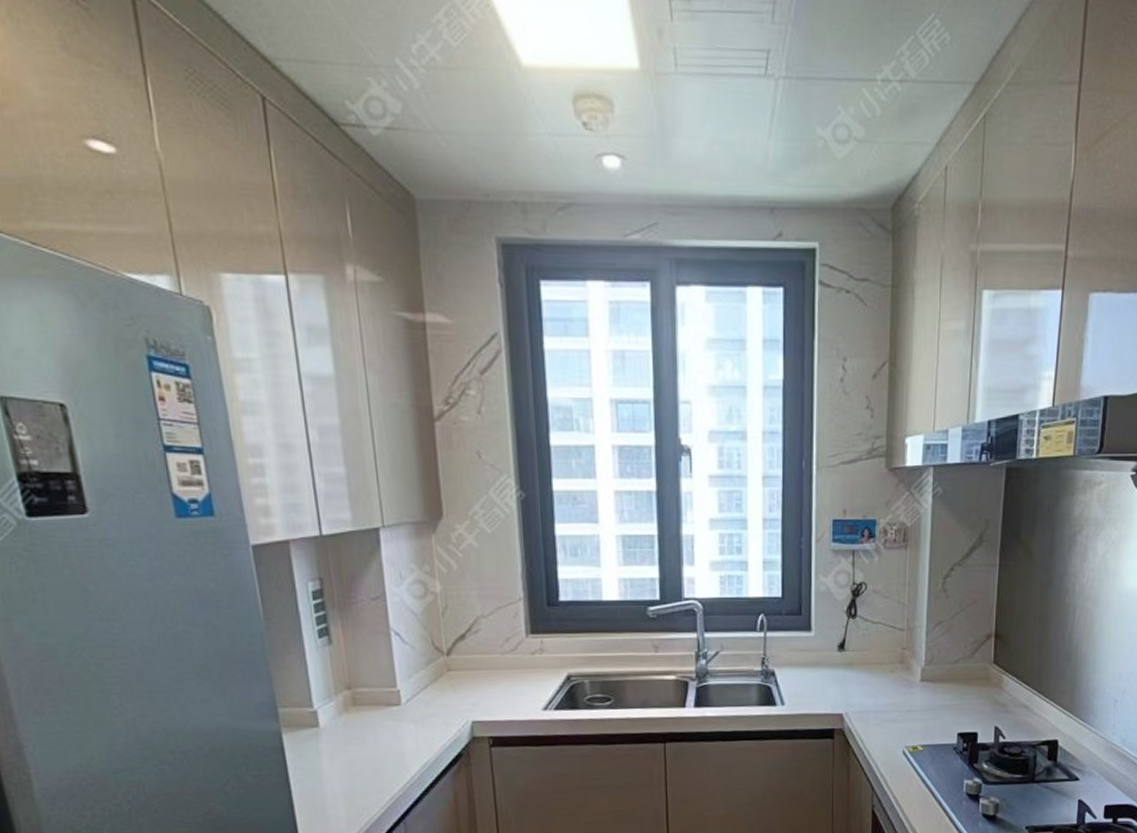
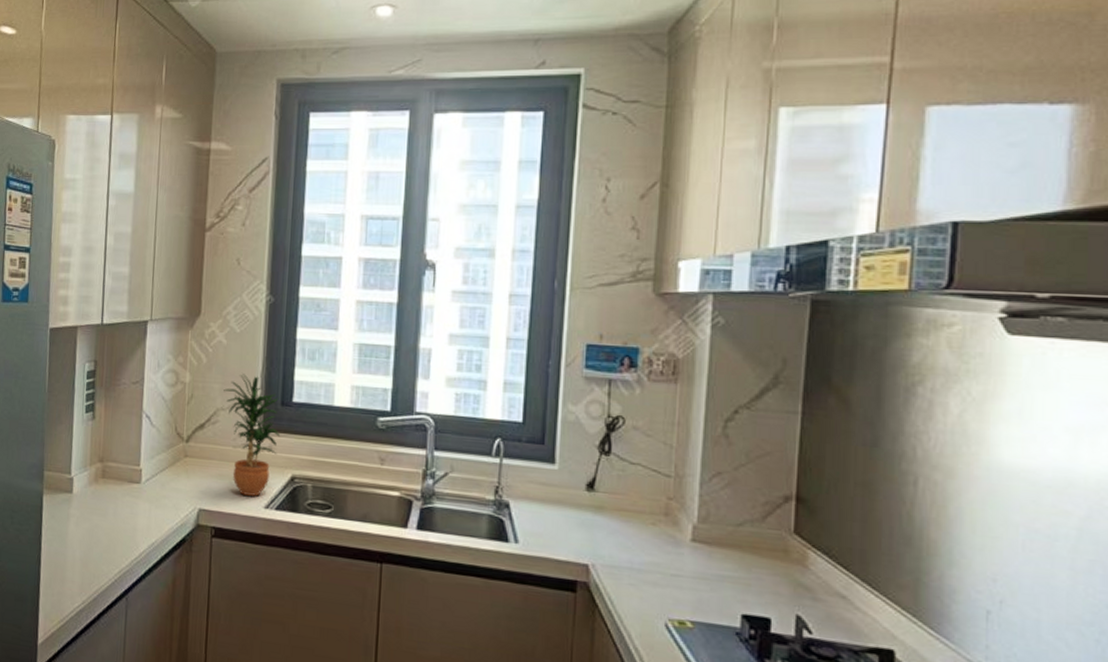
potted plant: none [482,577,550,701] -> present [224,374,280,496]

